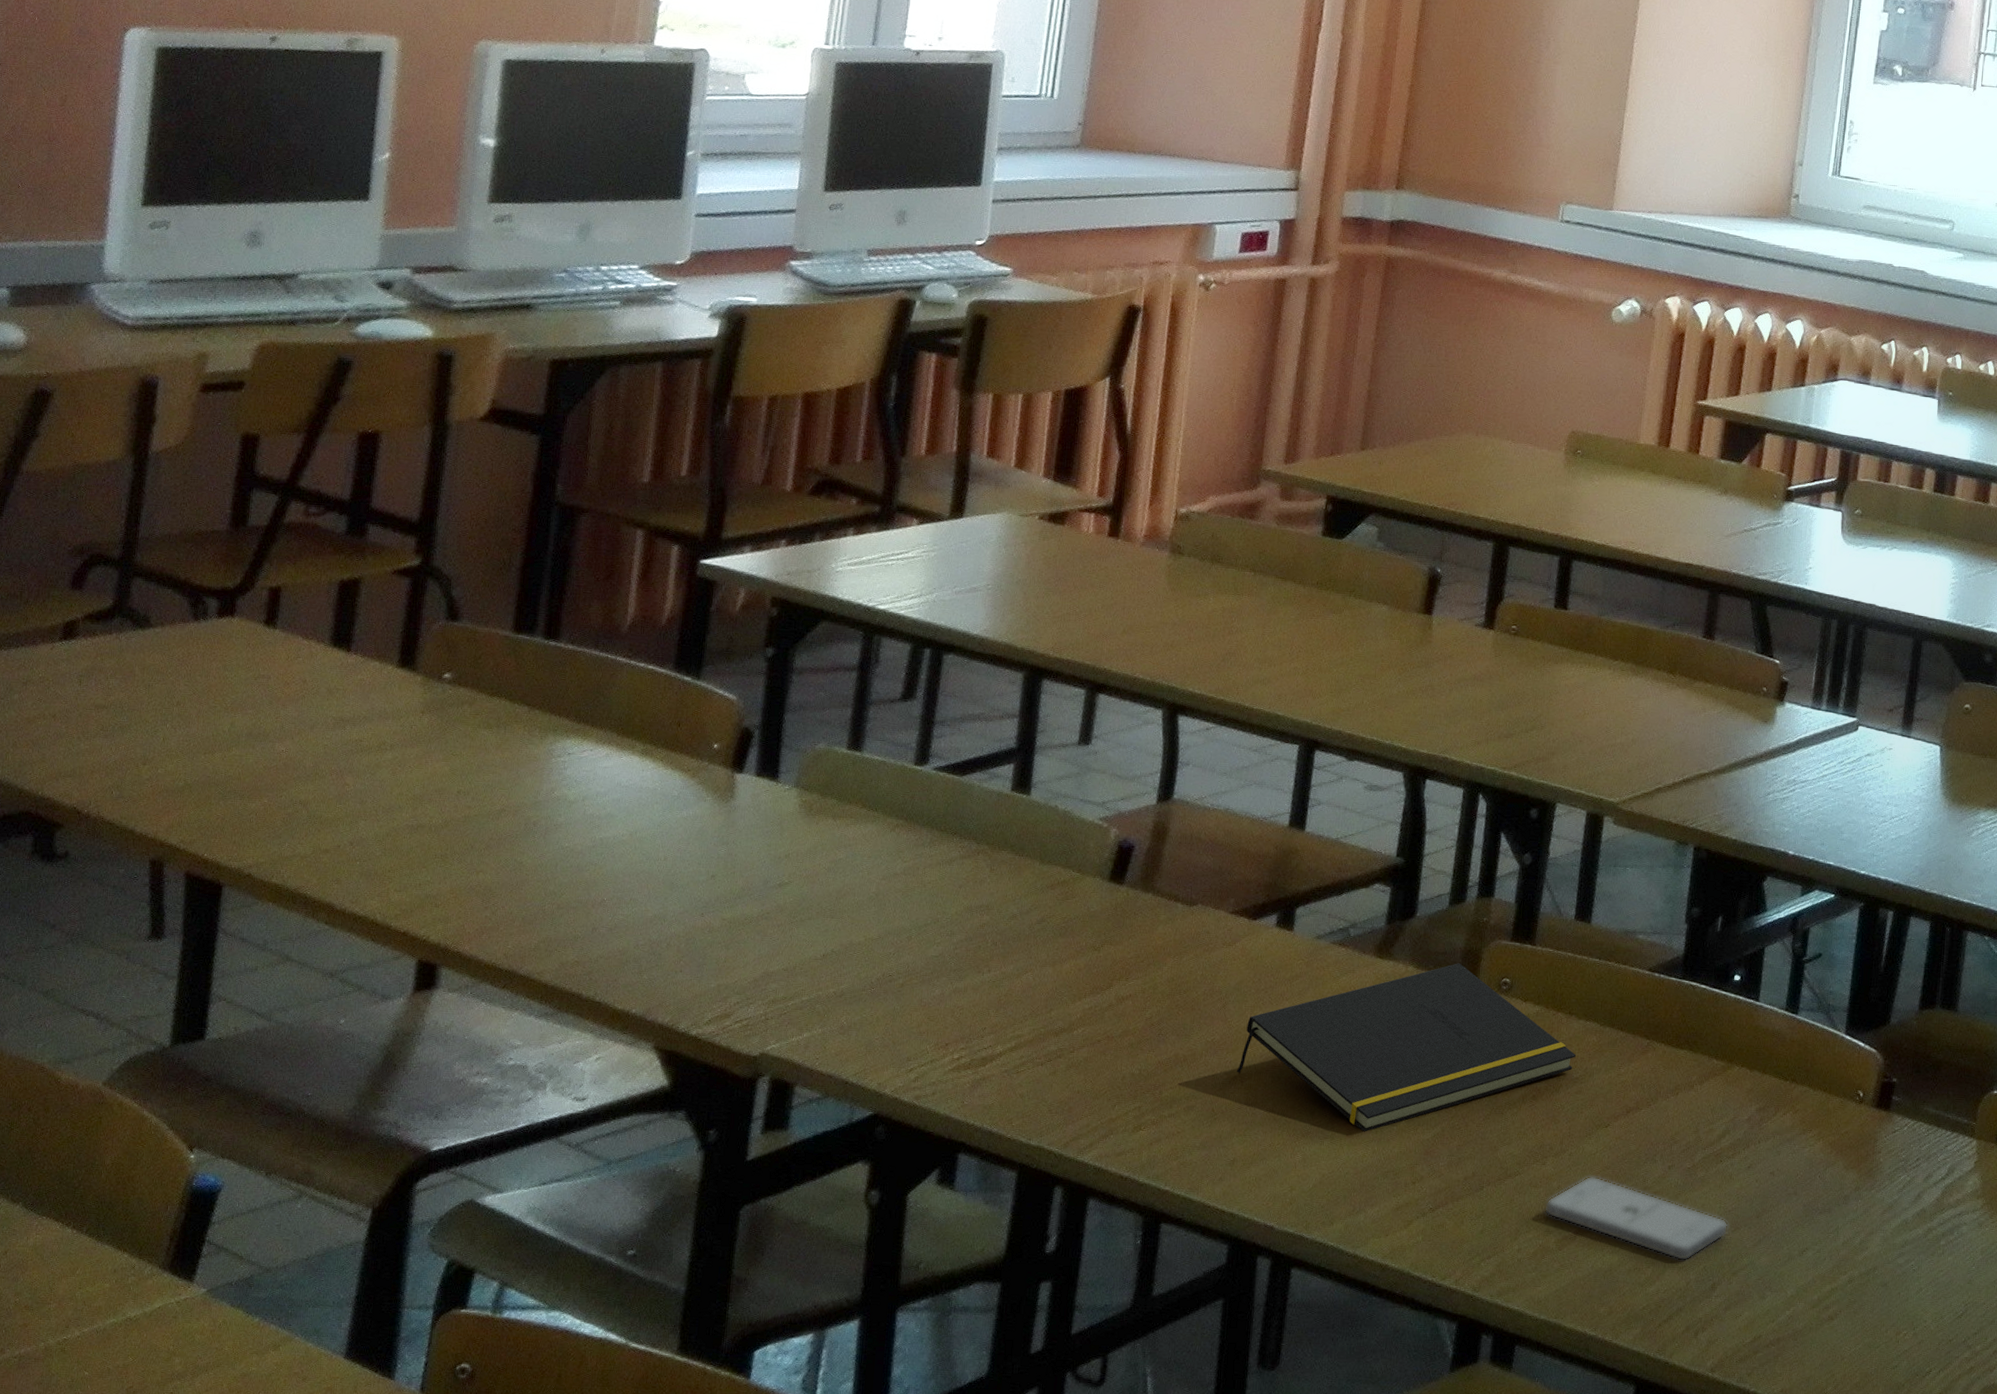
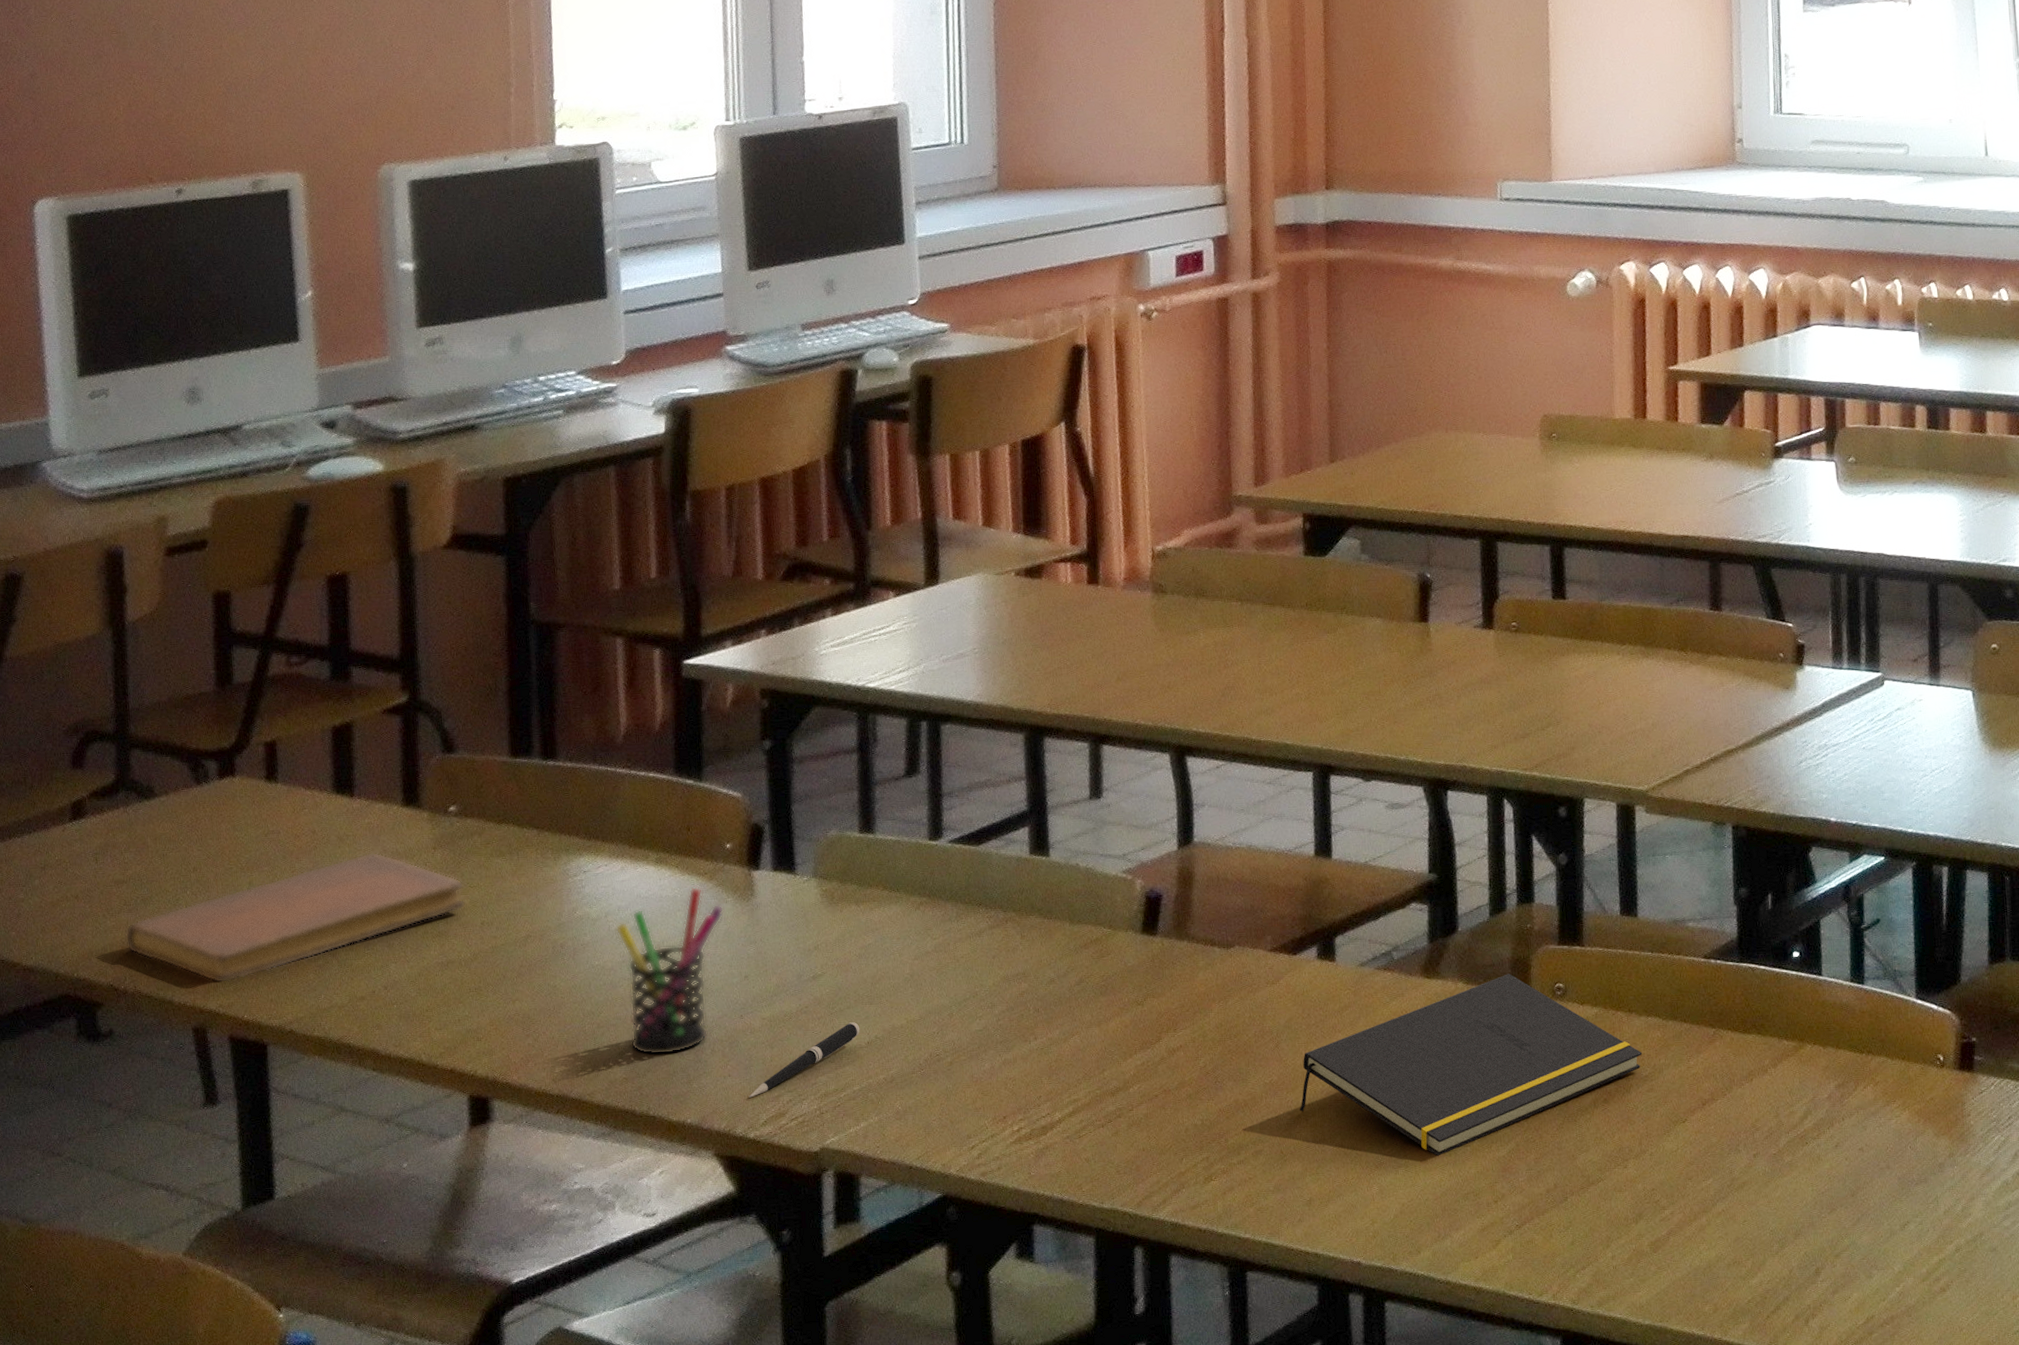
notebook: none [96,708,447,820] -> present [125,852,466,984]
pen holder: none [587,782,702,944] -> present [615,887,725,1056]
pen: none [697,933,818,996] -> present [749,1022,860,1098]
smartphone: present [1545,1176,1728,1261] -> none [1633,1173,1824,1249]

